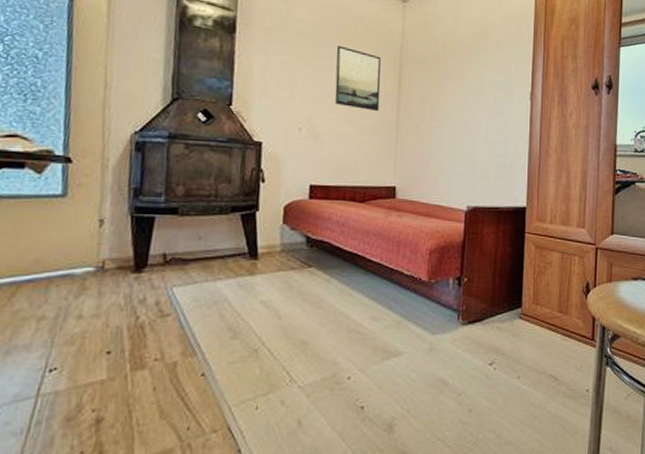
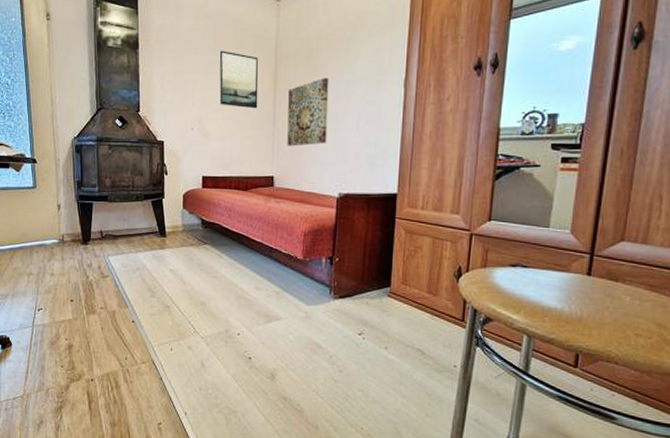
wall art: none [411,84,457,155] -> present [287,77,329,146]

